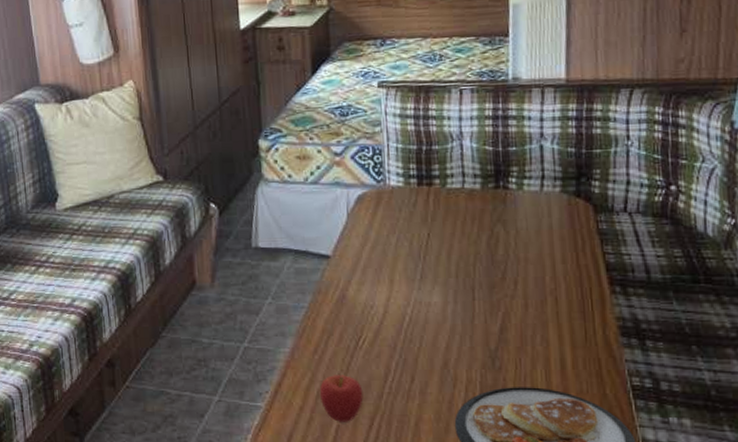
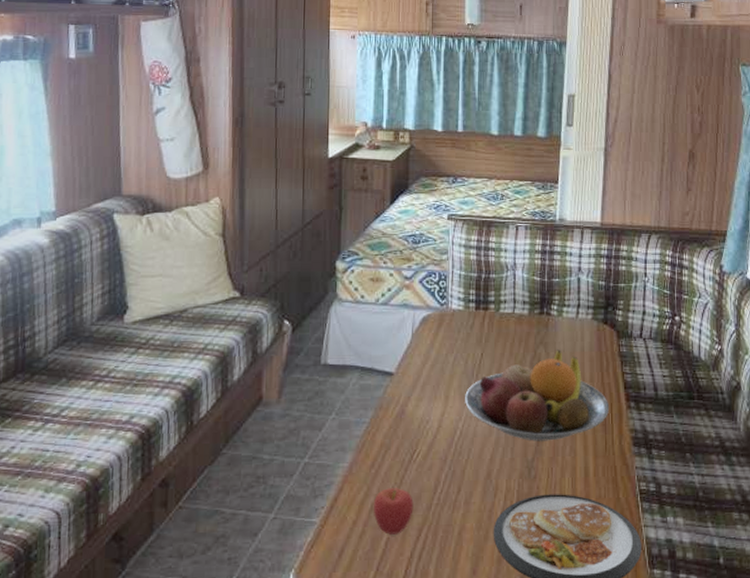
fruit bowl: none [412,227,589,329] -> present [465,349,610,441]

